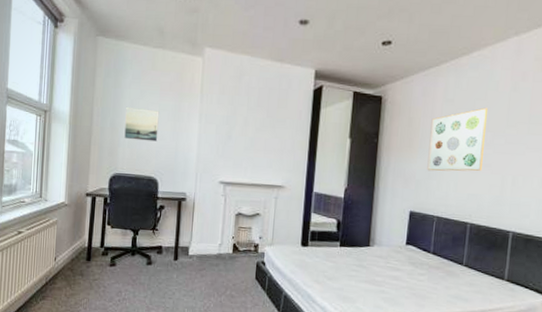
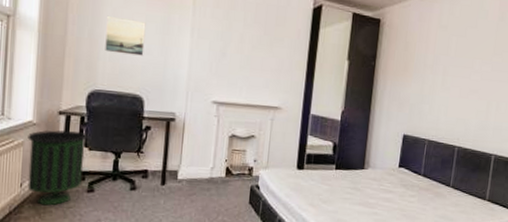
trash can: none [60,210,110,278] -> present [27,130,87,206]
wall art: present [427,107,487,172] -> none [420,35,477,97]

